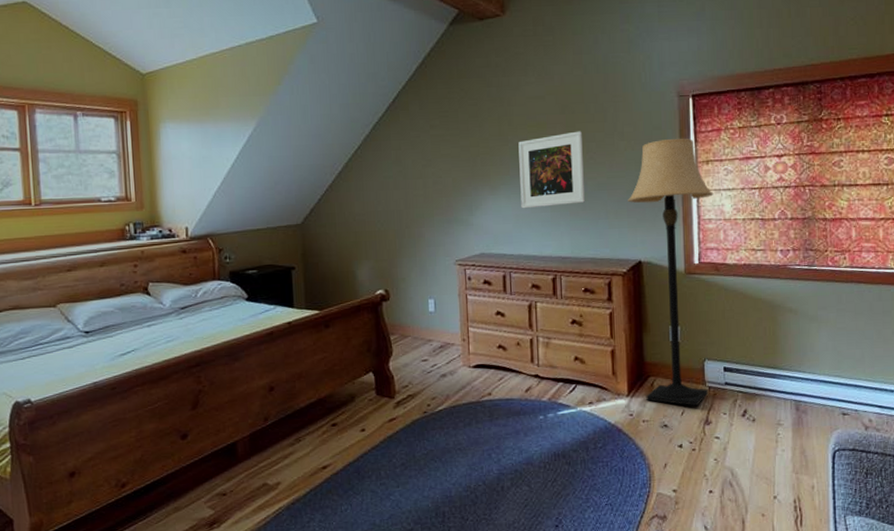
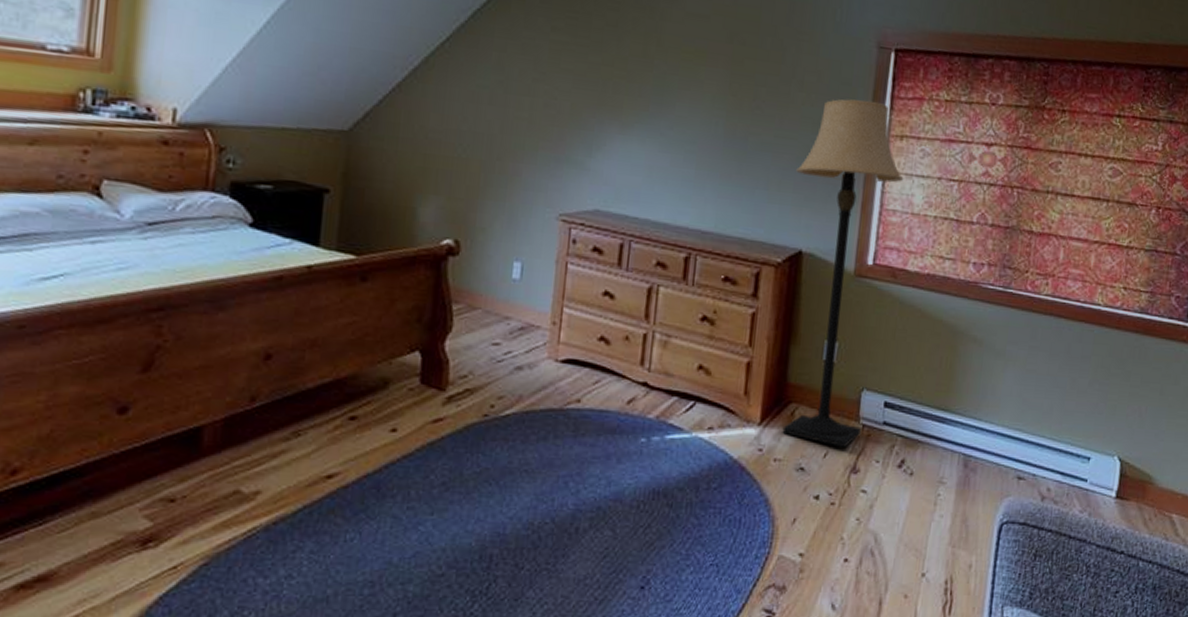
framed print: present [518,131,585,209] -> none [658,68,751,165]

